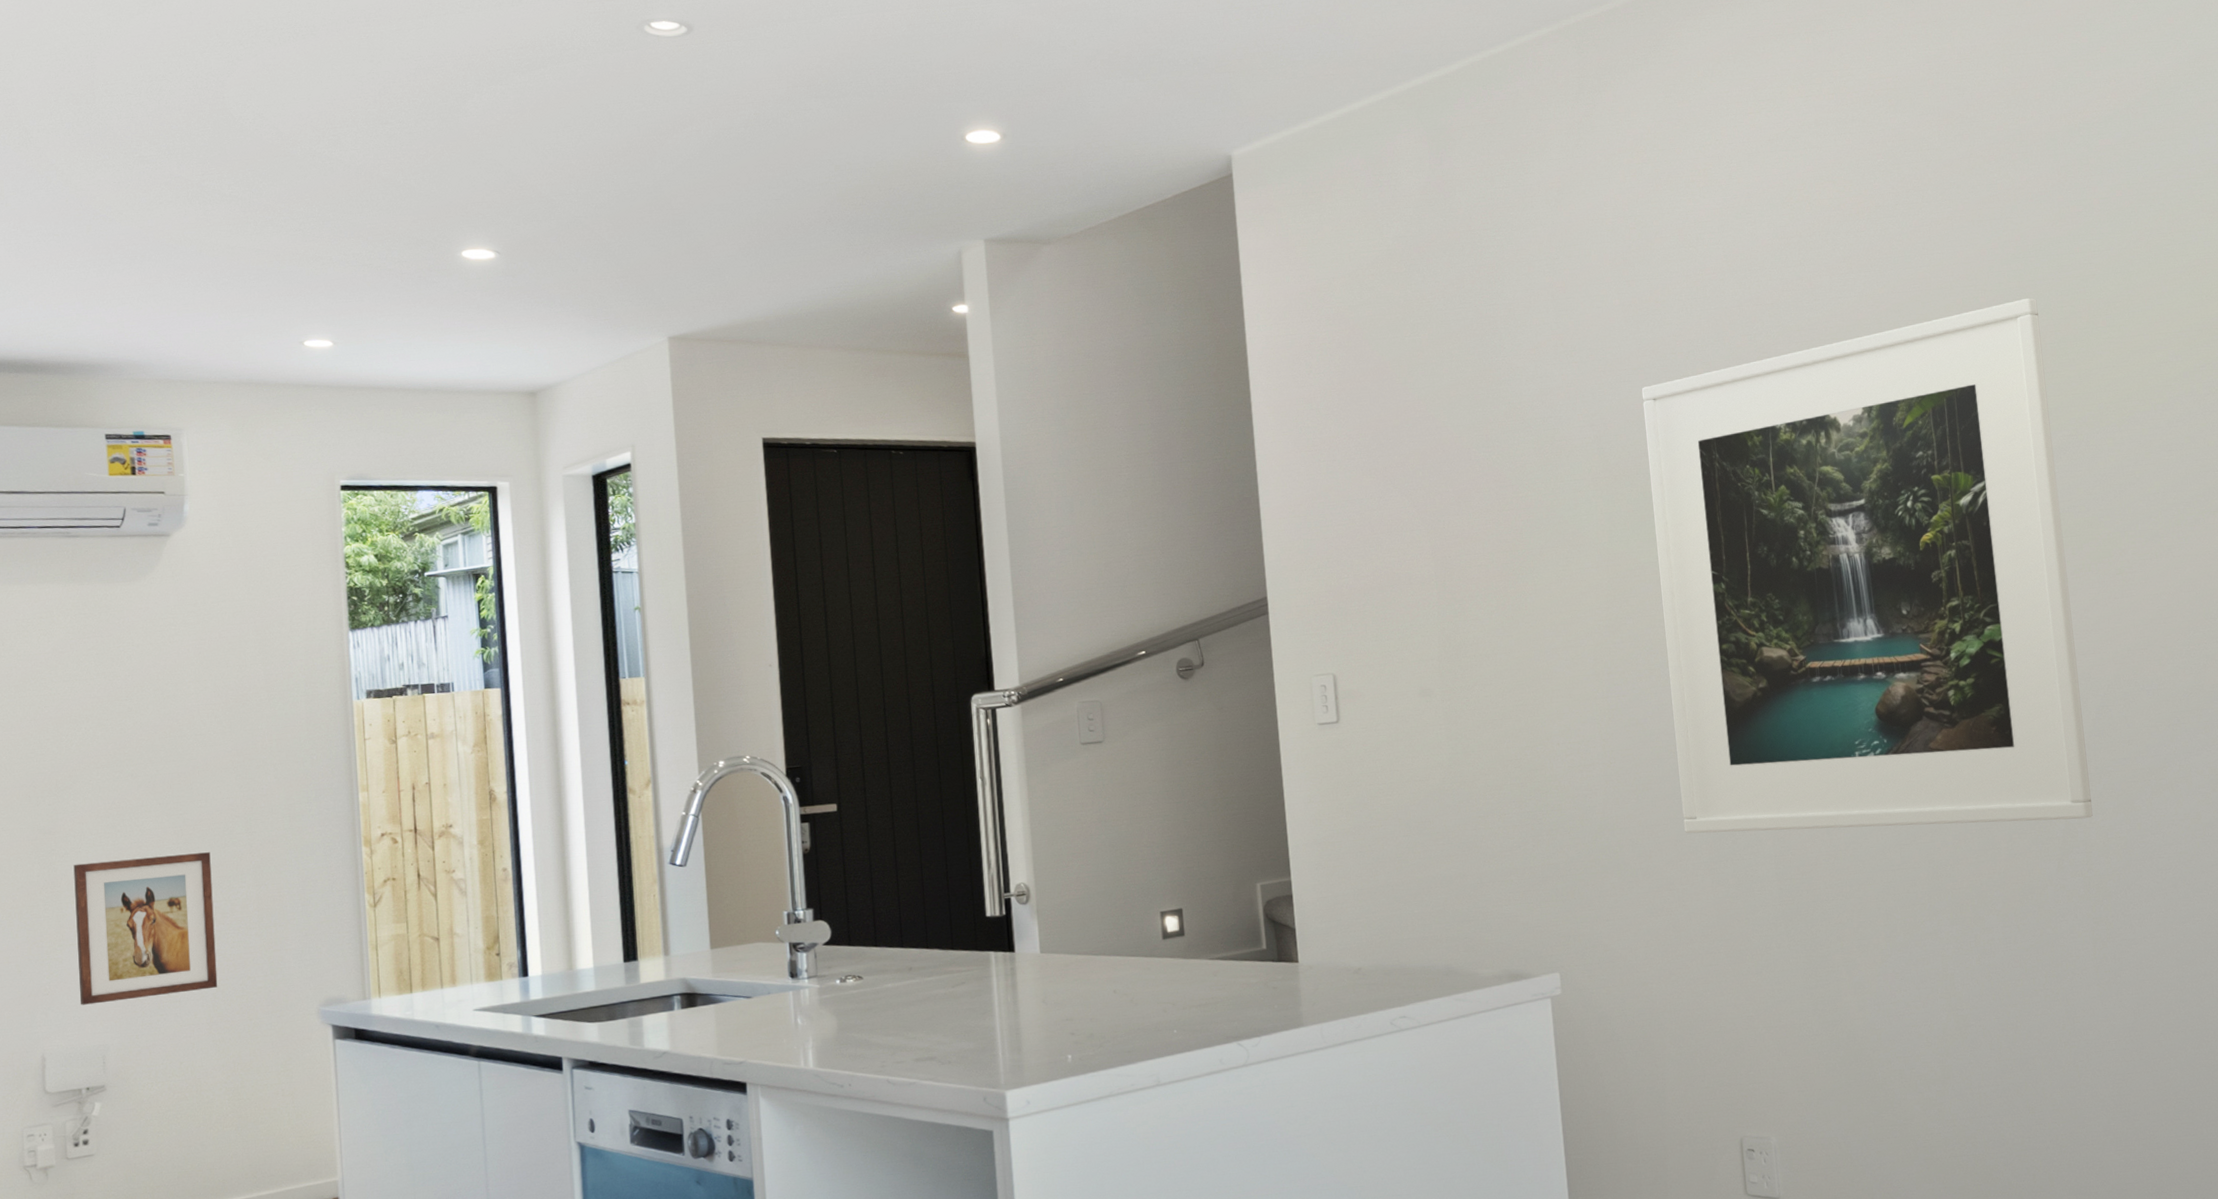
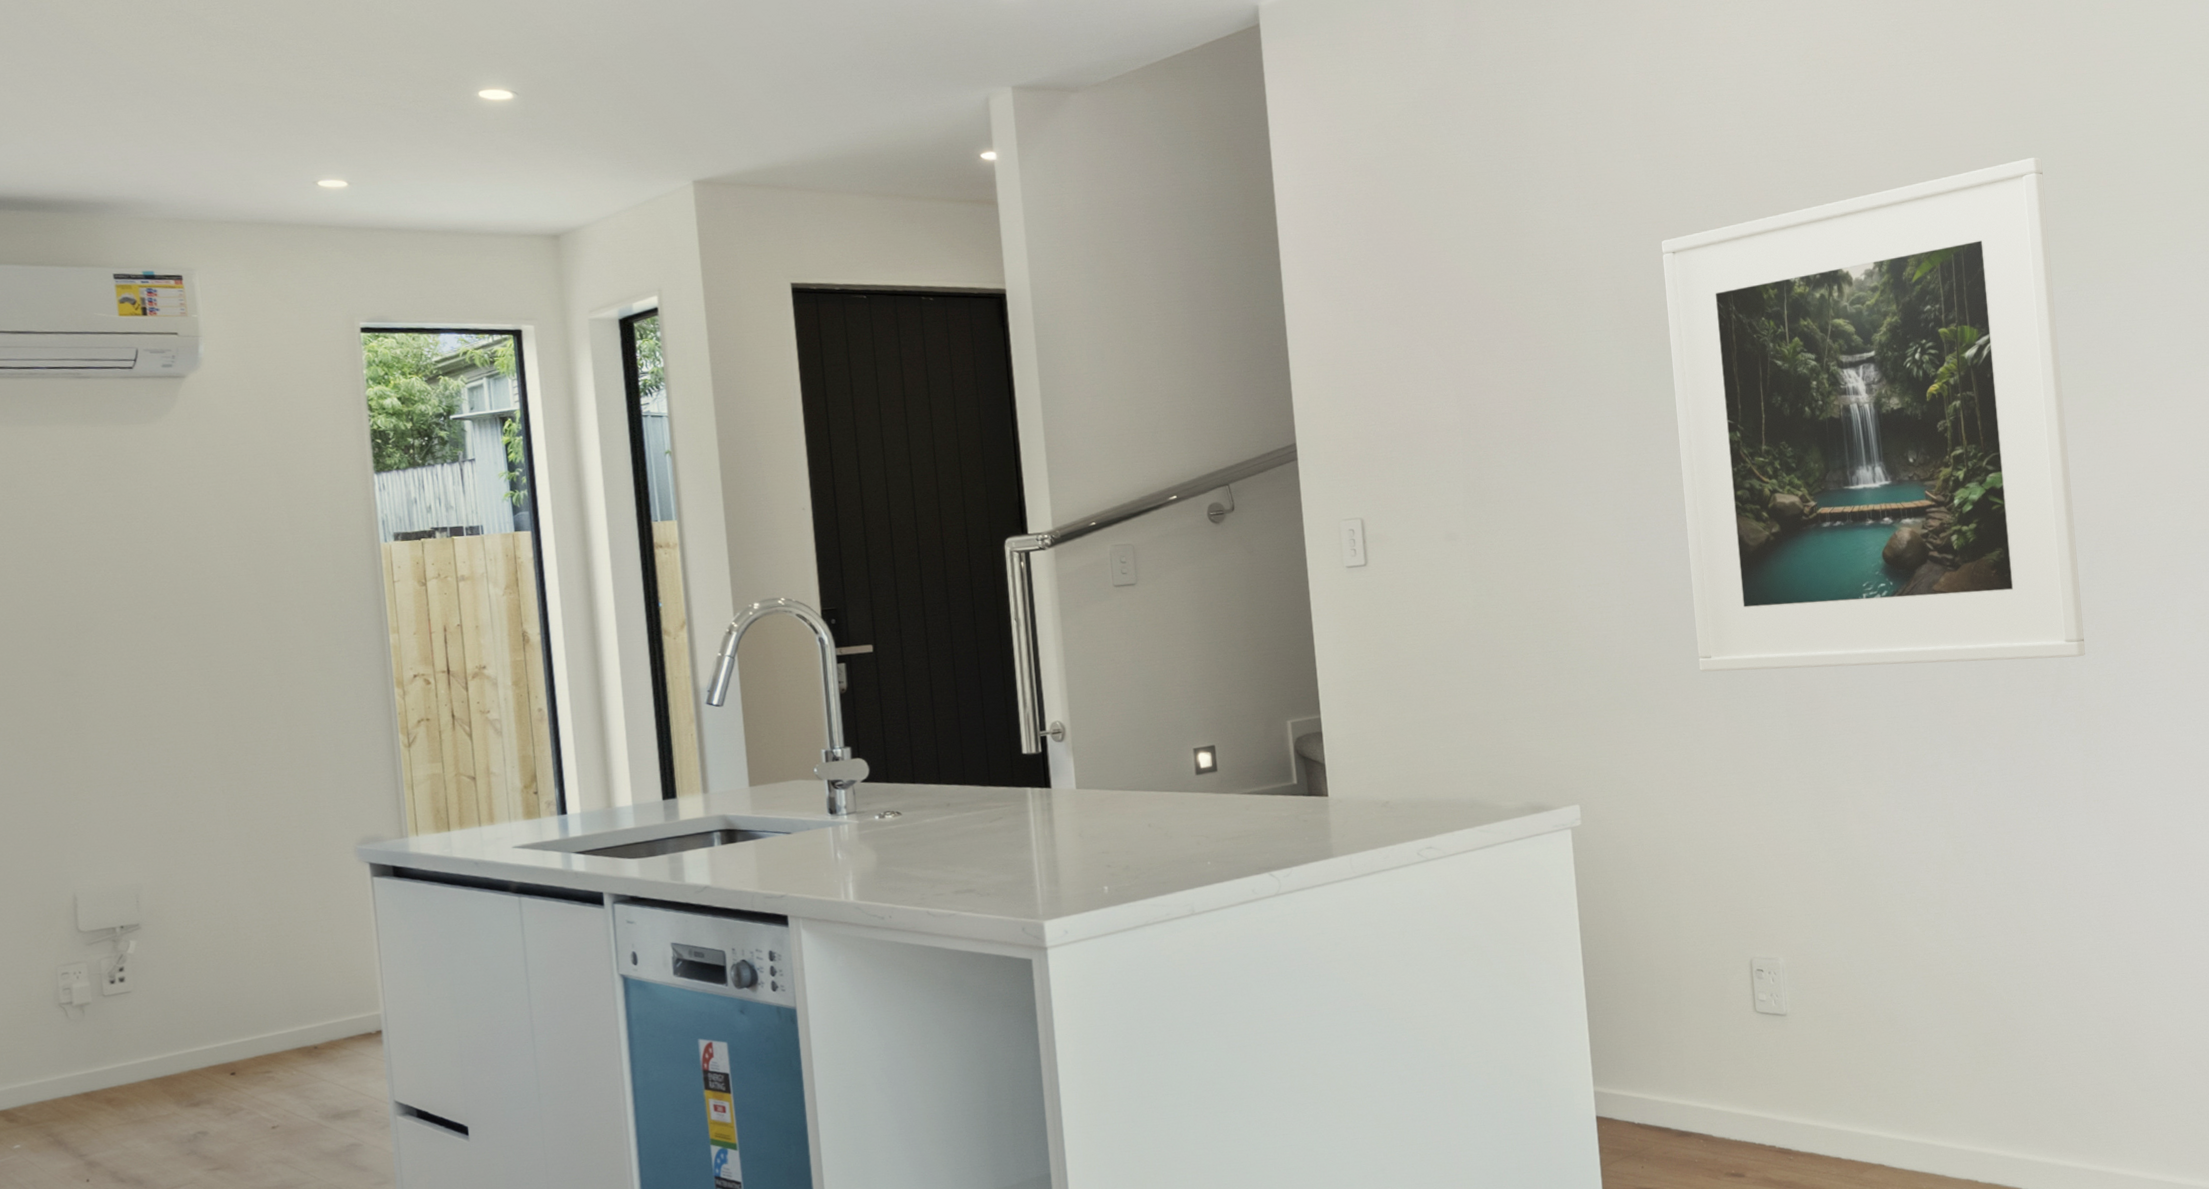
wall art: present [73,852,218,1005] -> none [98,693,252,845]

